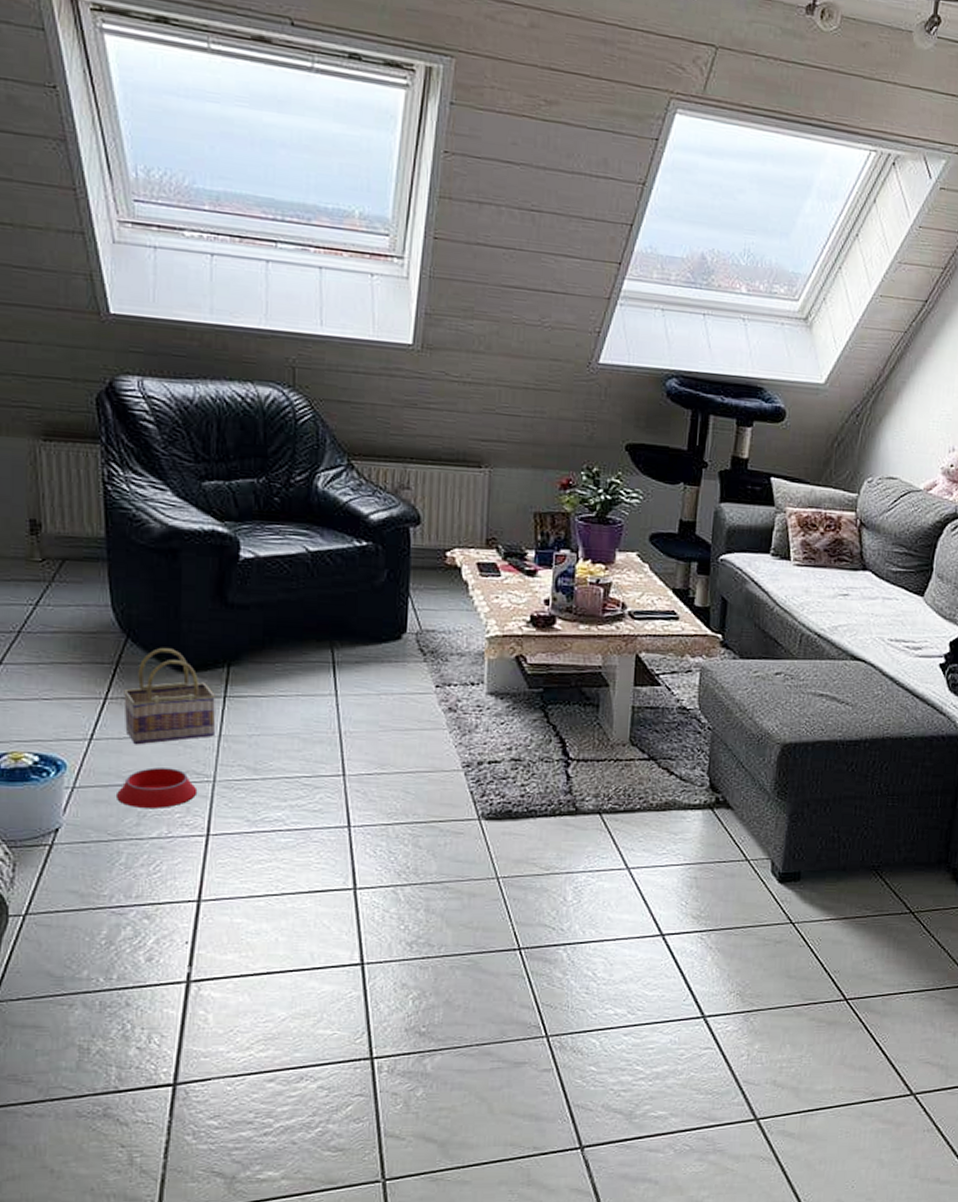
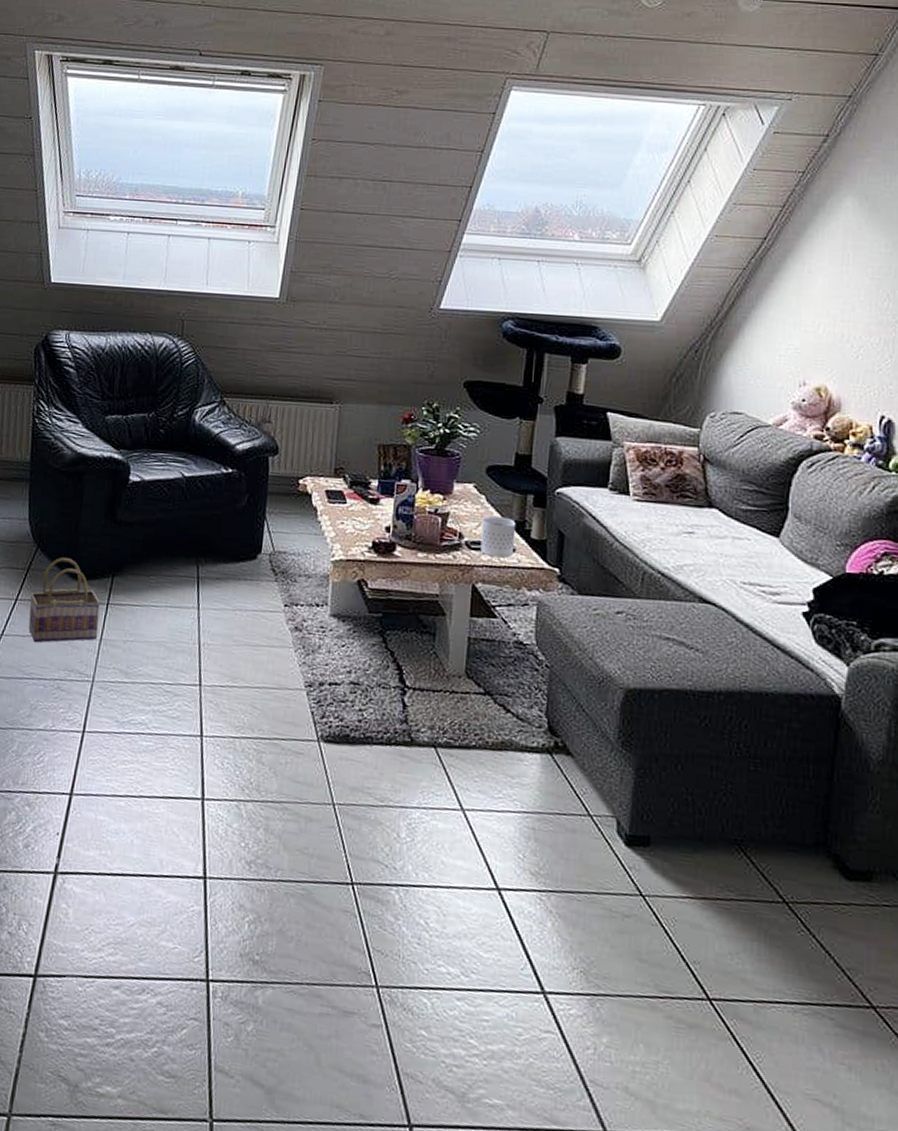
pet bowl: present [117,767,198,808] -> none [16,664,79,703]
mug: none [644,584,680,627] -> present [480,515,516,558]

